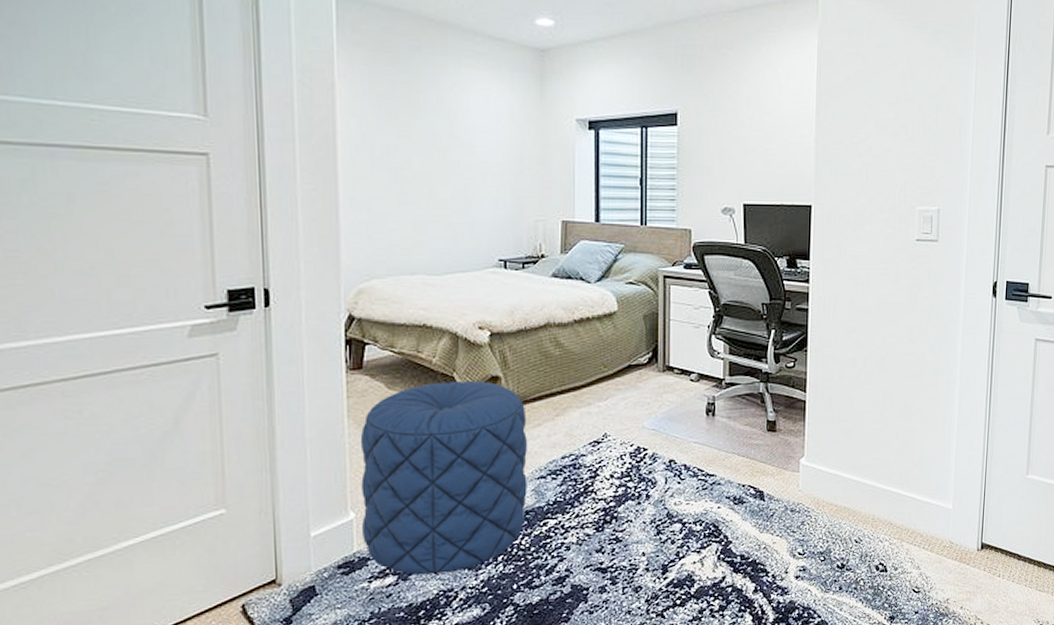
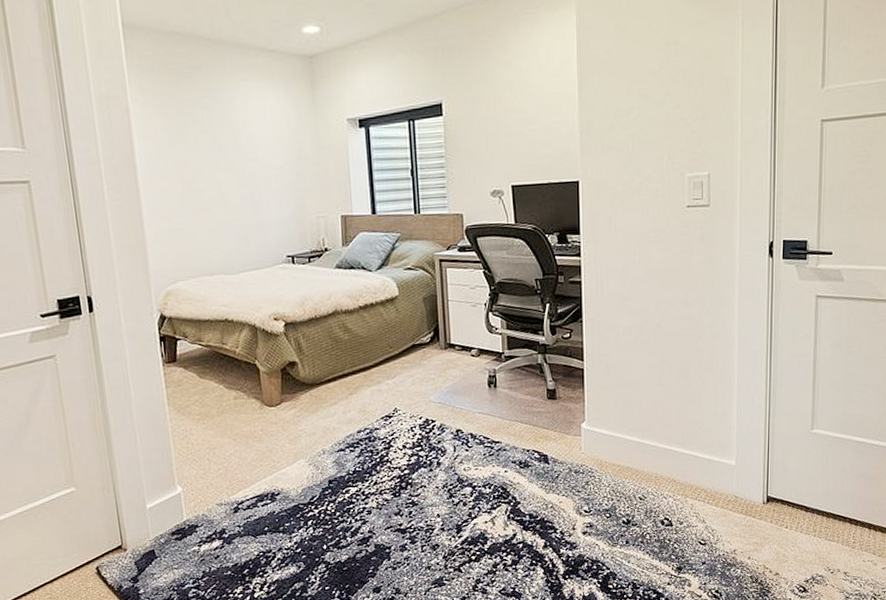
pouf: present [360,380,528,575] -> none [180,366,329,539]

